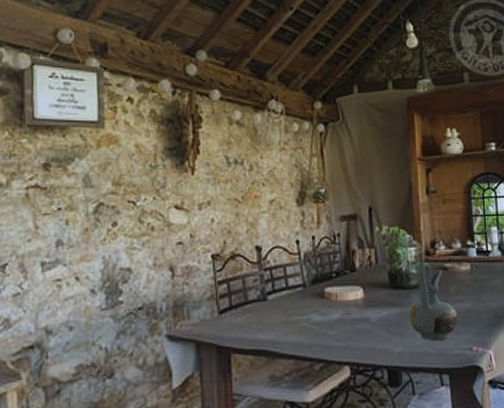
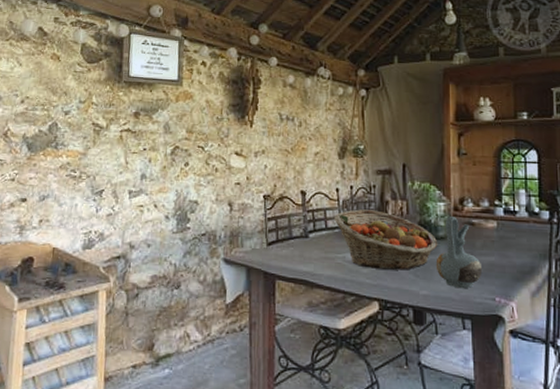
fruit basket: none [296,262,411,329] -> present [334,209,438,270]

